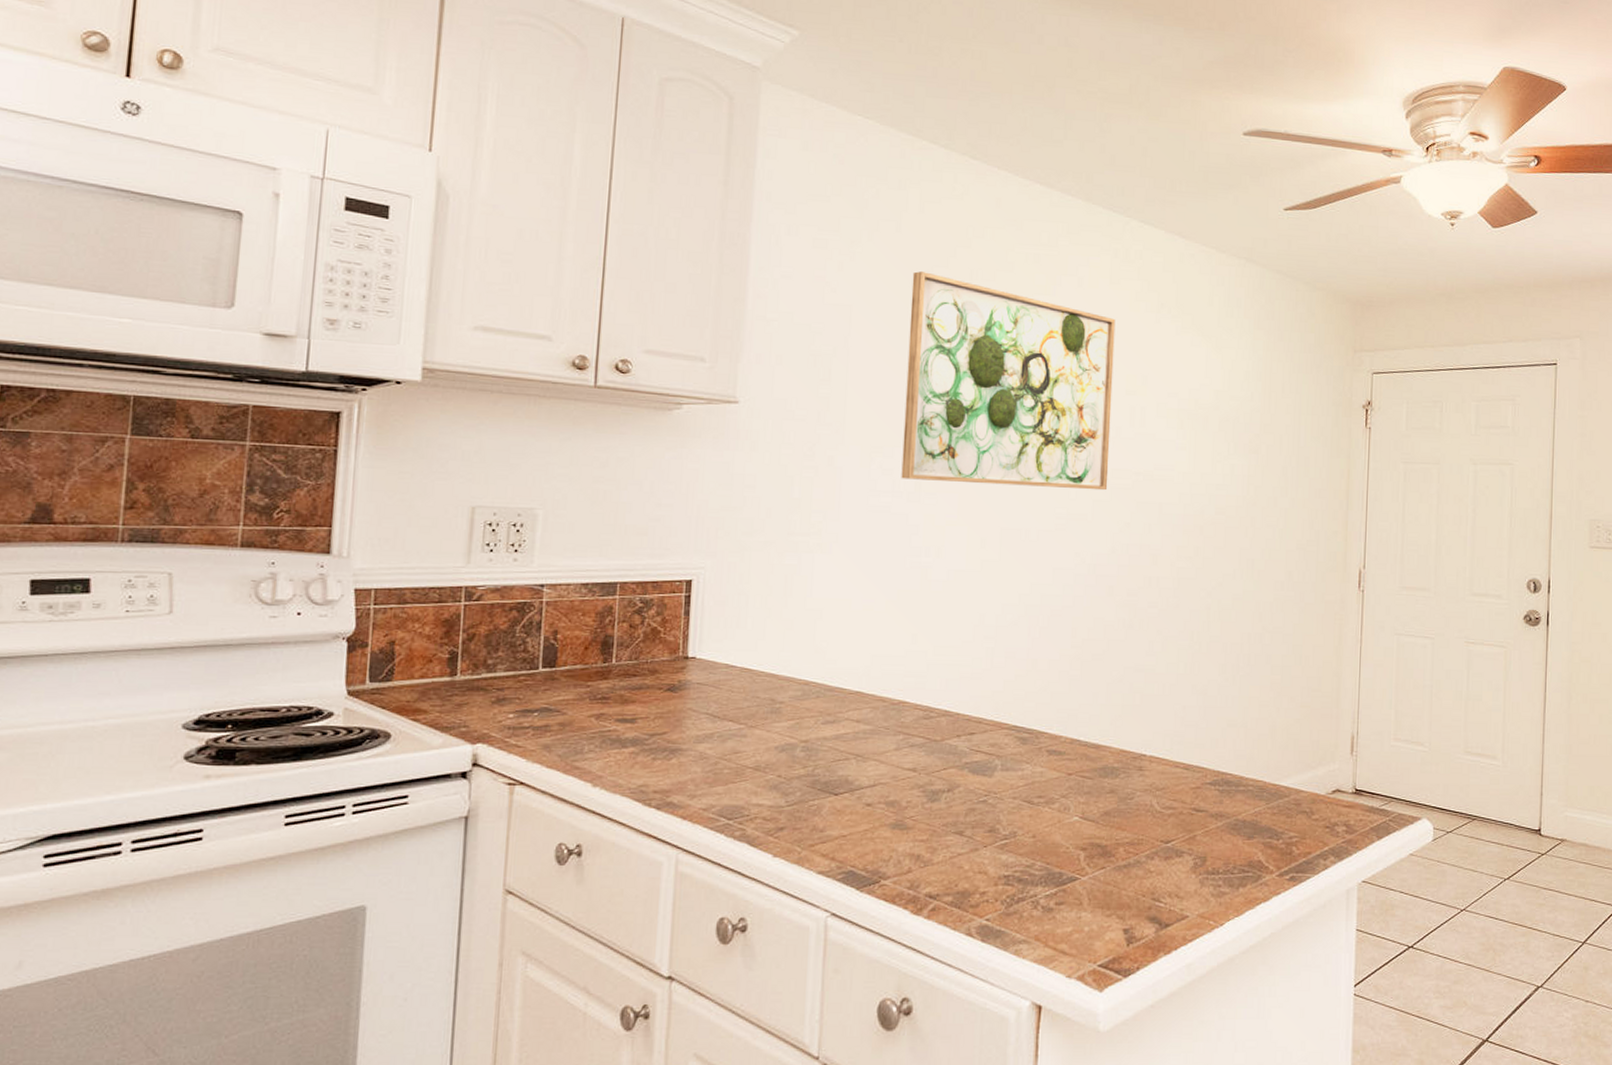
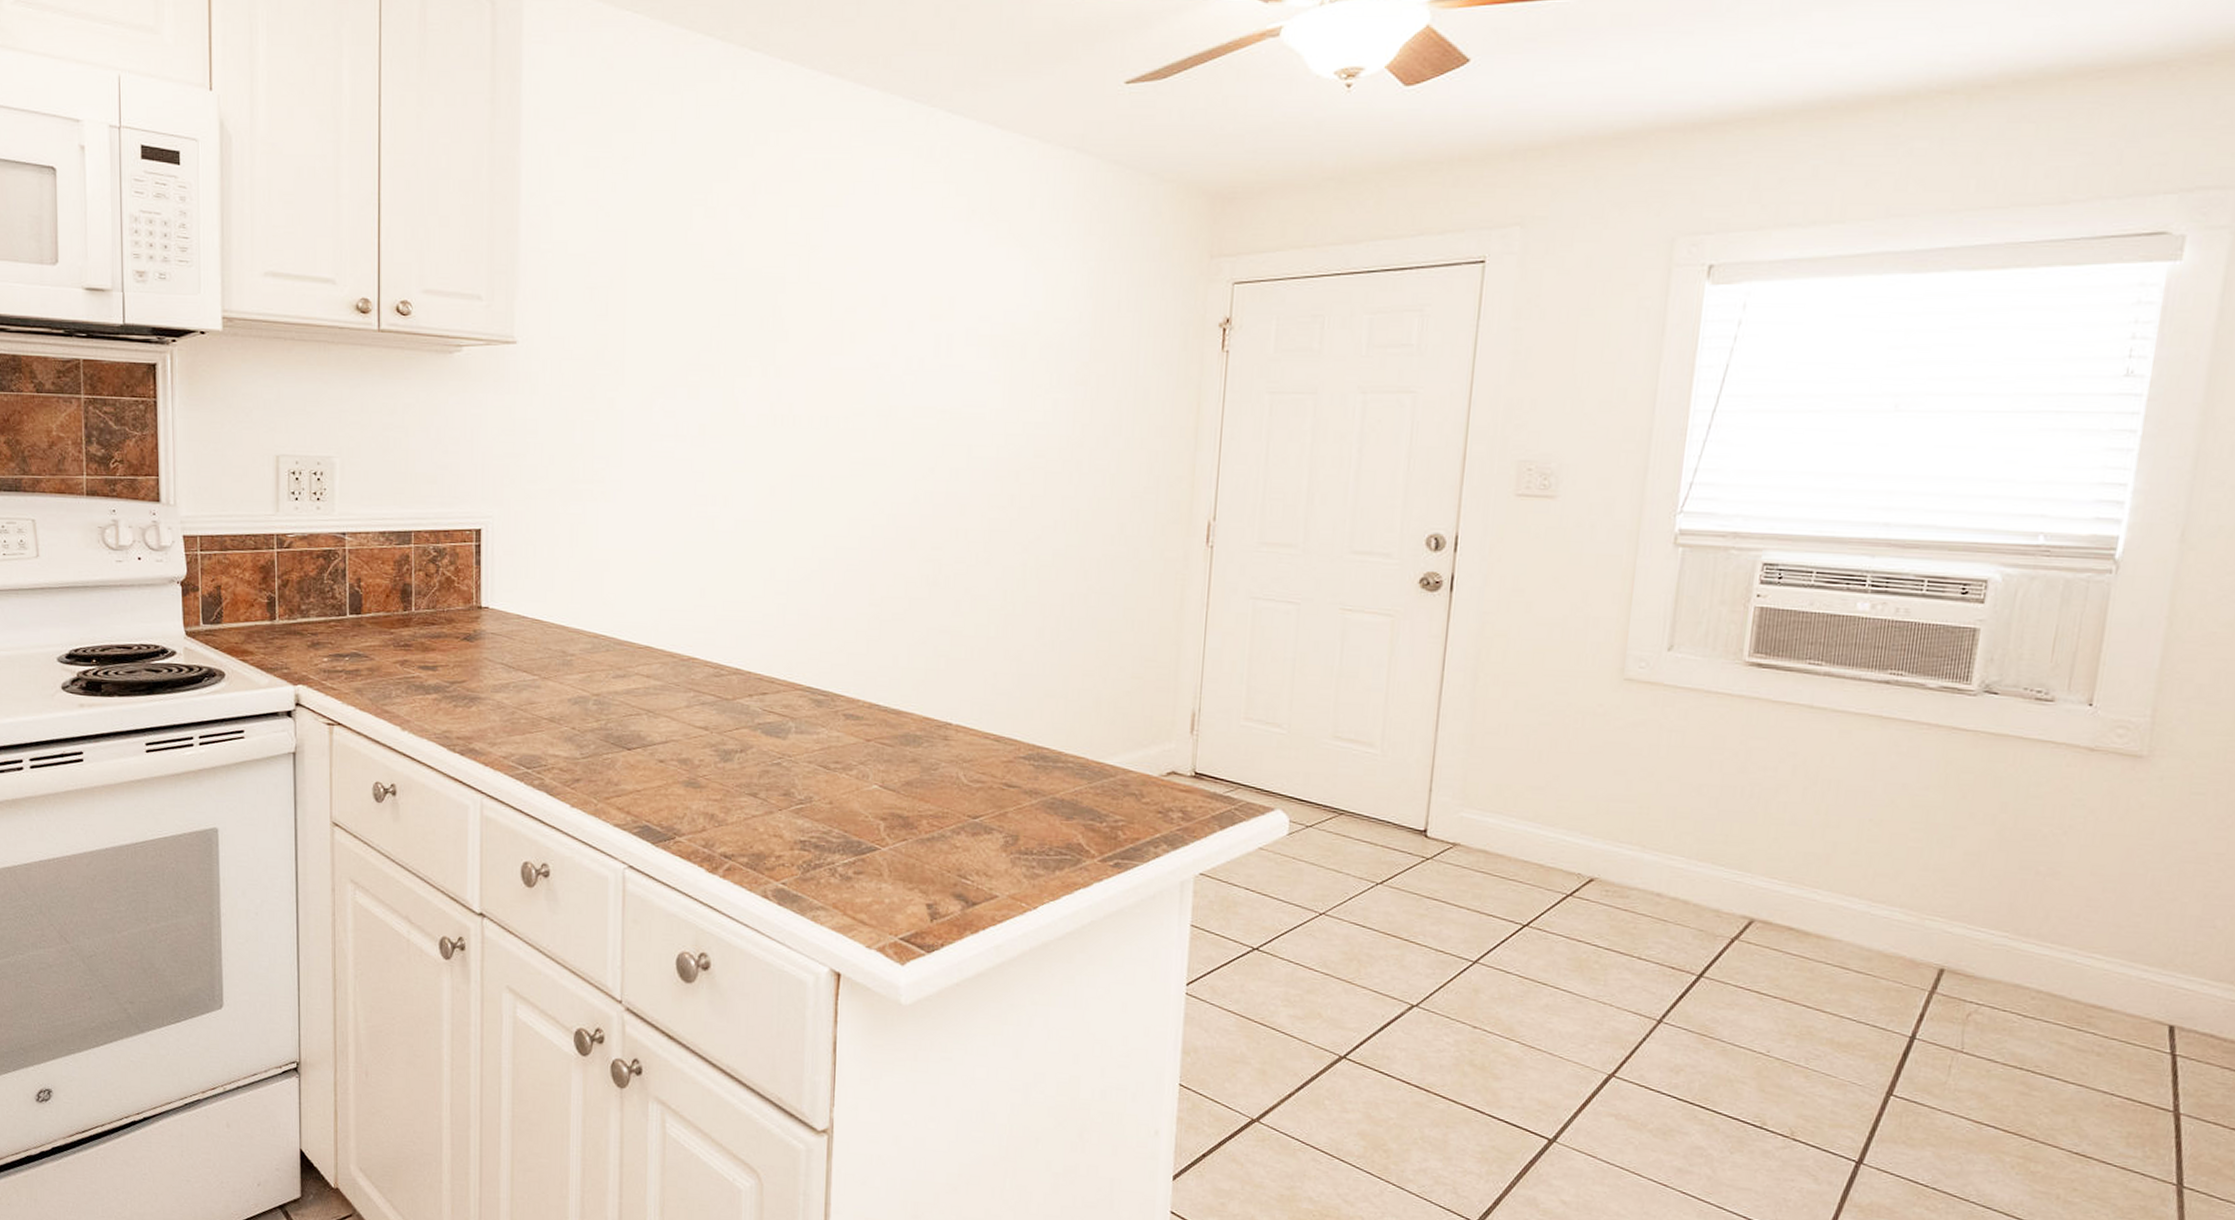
wall art: present [901,271,1116,491] -> none [684,188,918,432]

